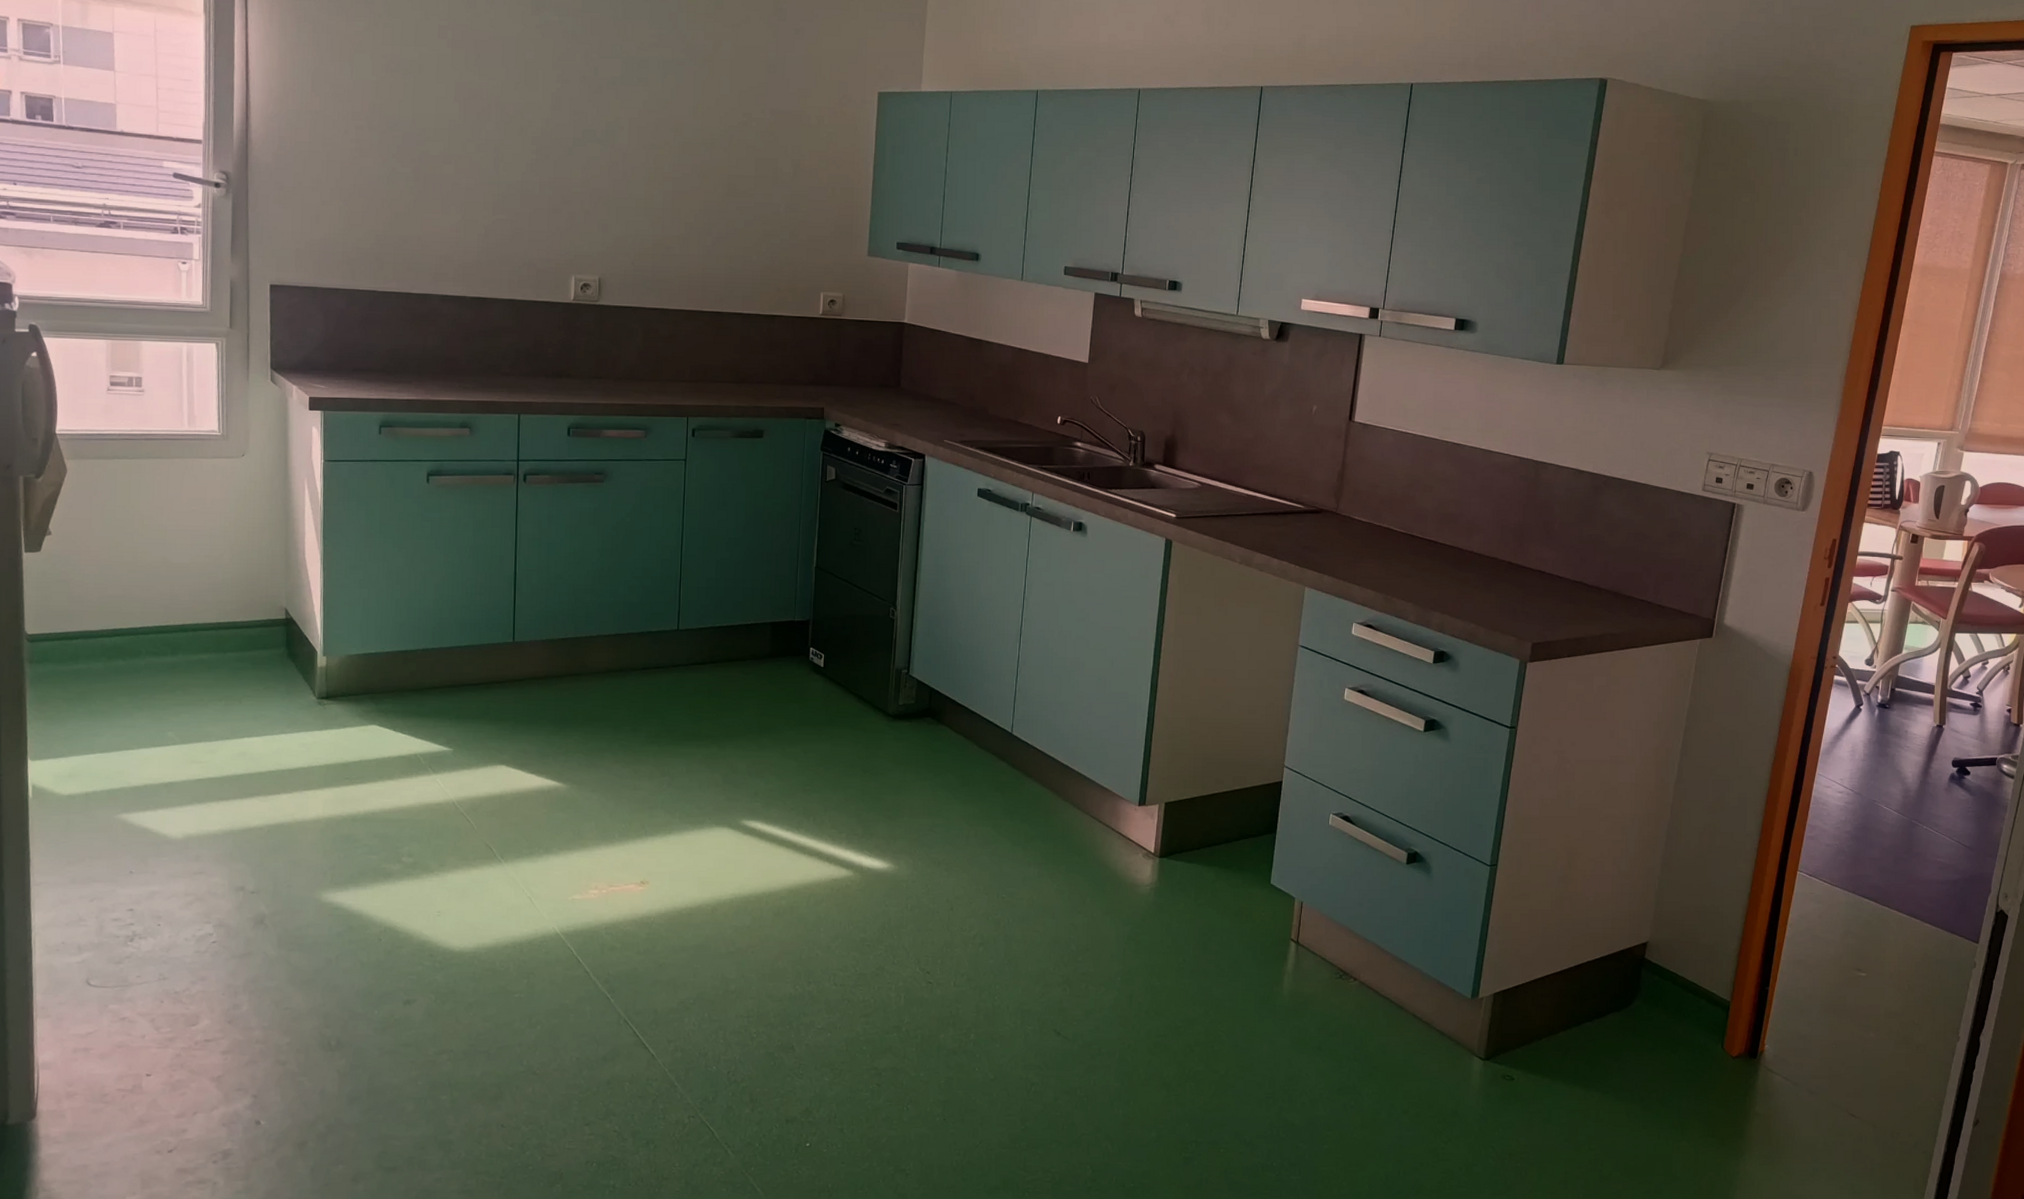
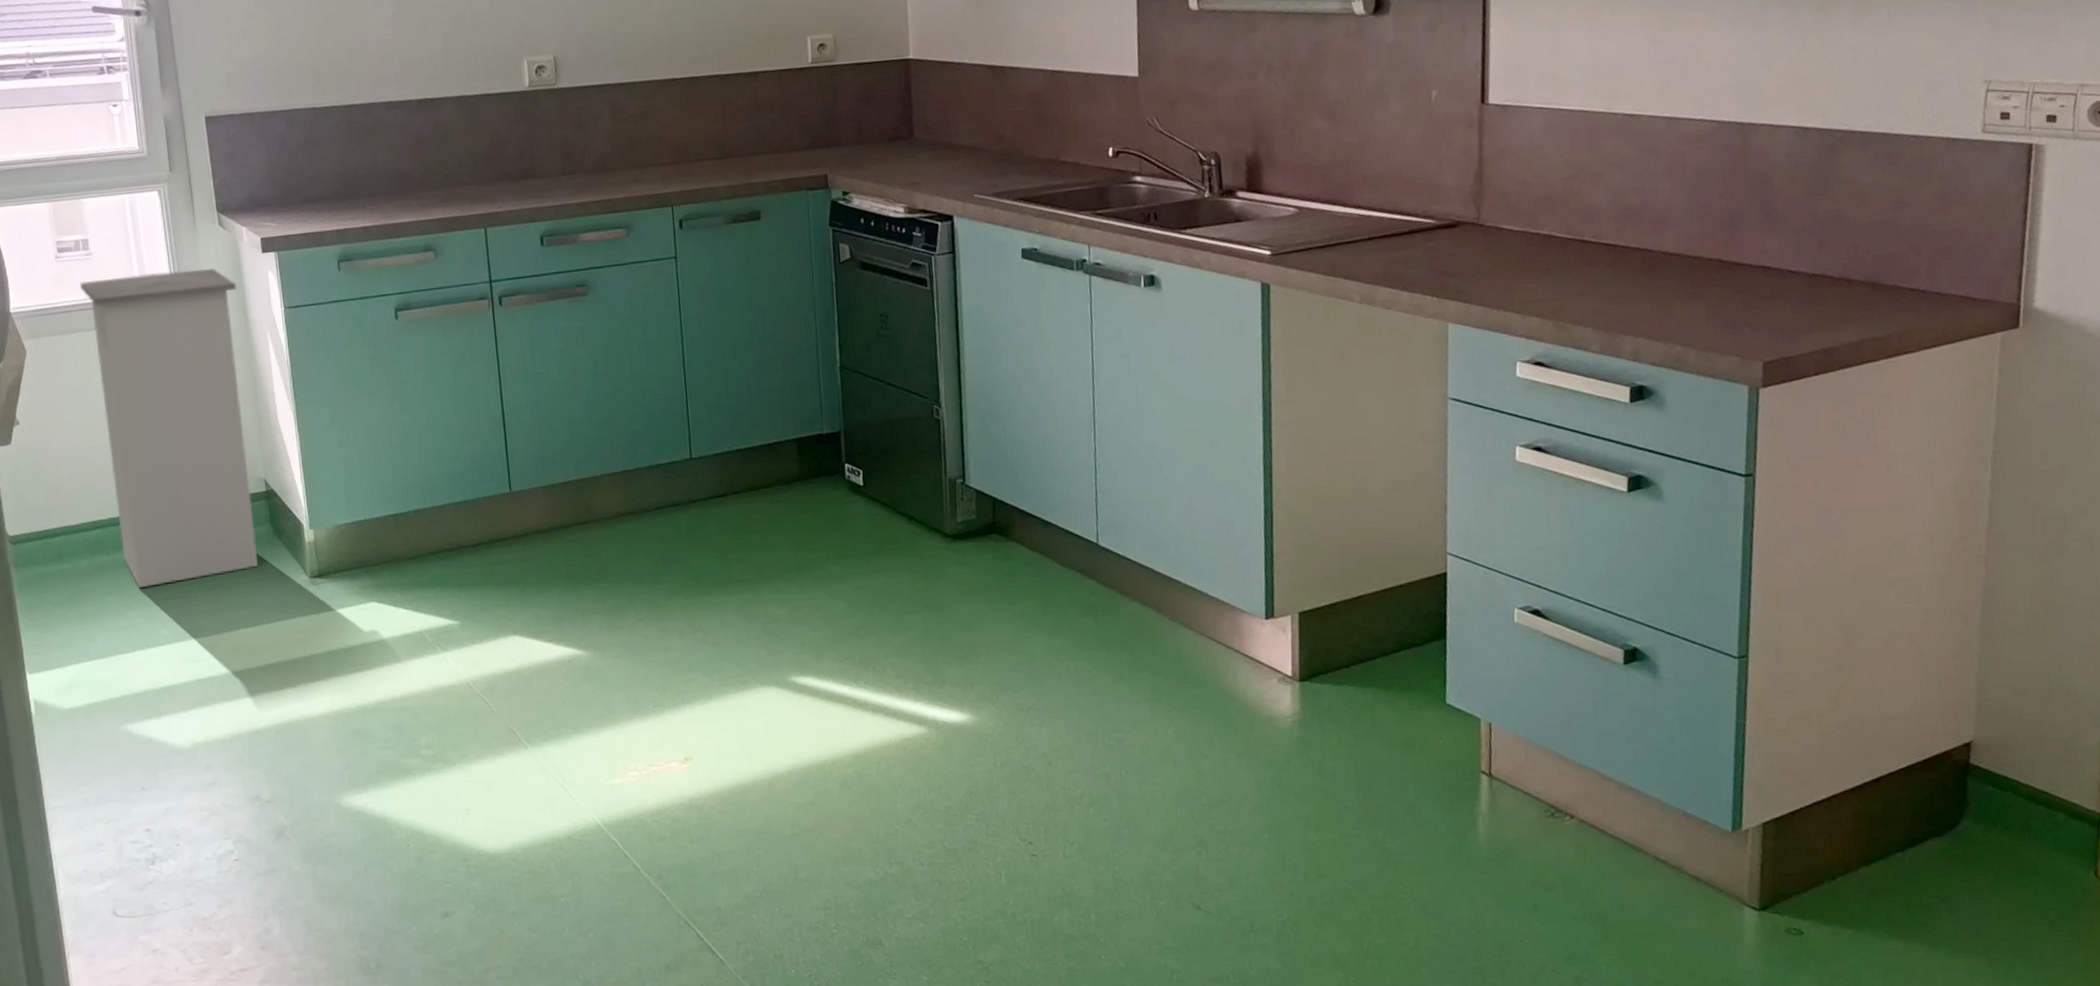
trash can: none [127,414,281,693] -> present [79,269,258,588]

